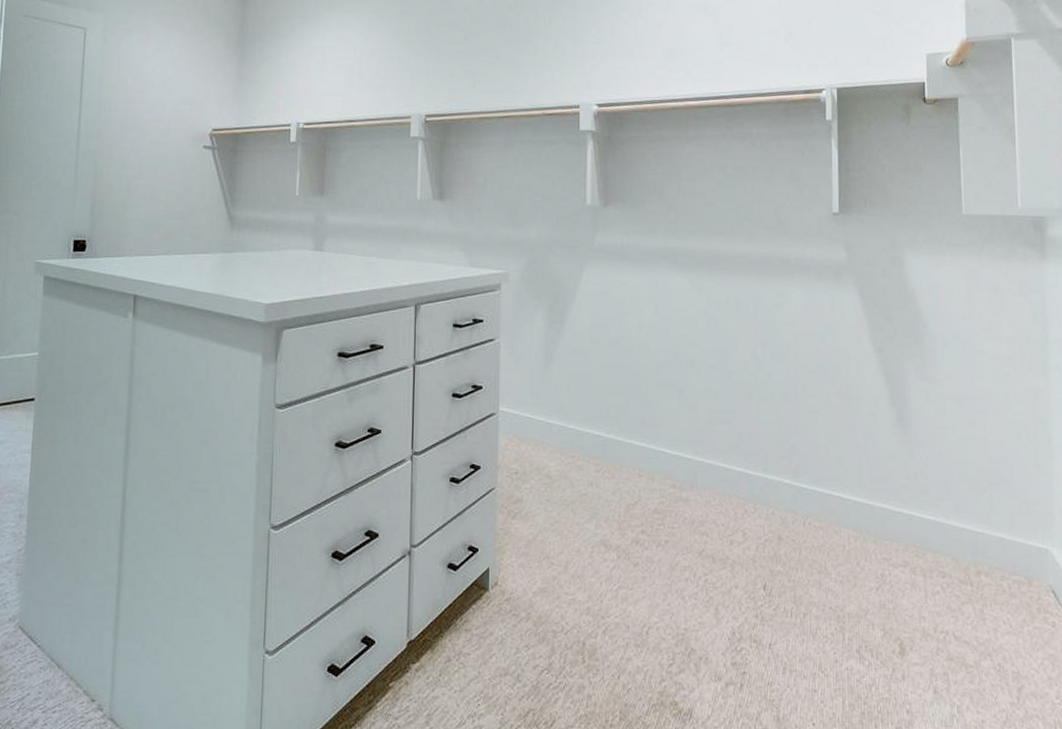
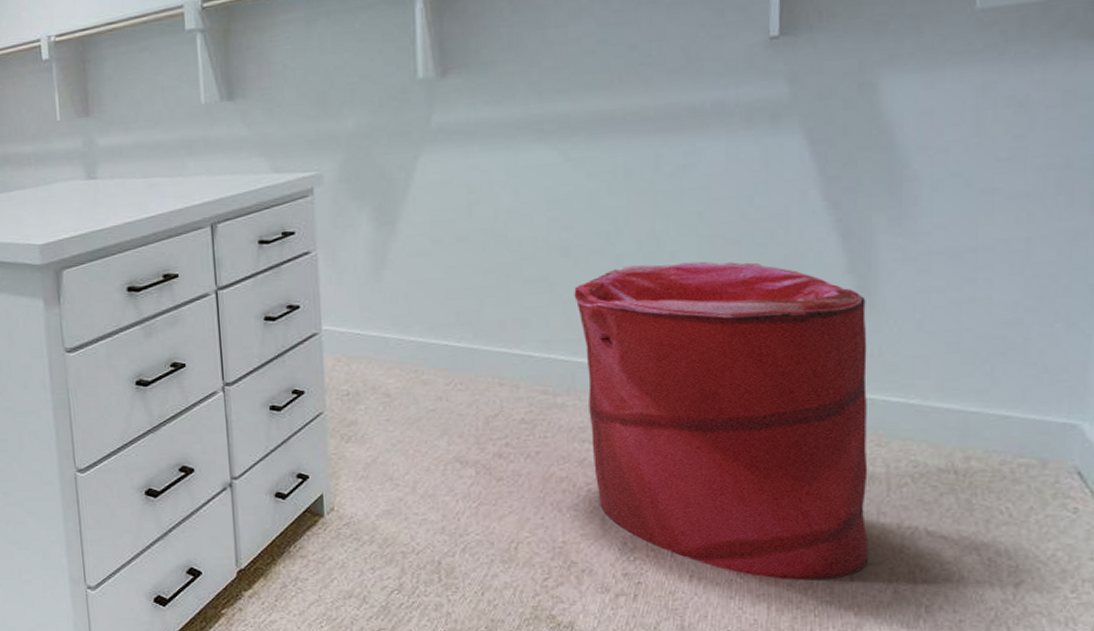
laundry hamper: none [697,382,915,678] -> present [574,261,869,580]

